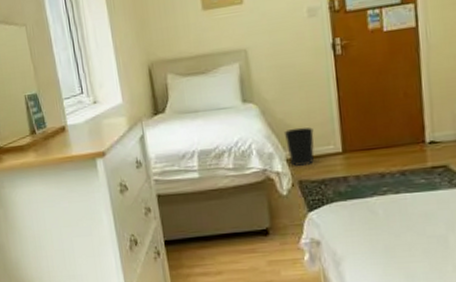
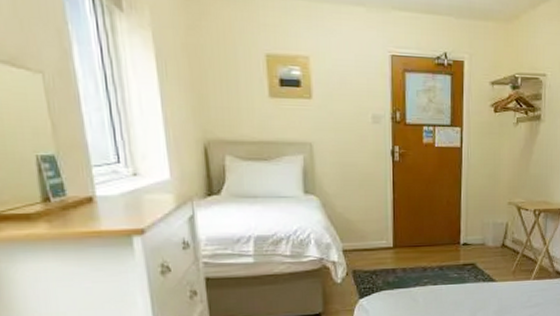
wastebasket: present [283,127,314,166] -> none [342,222,370,257]

